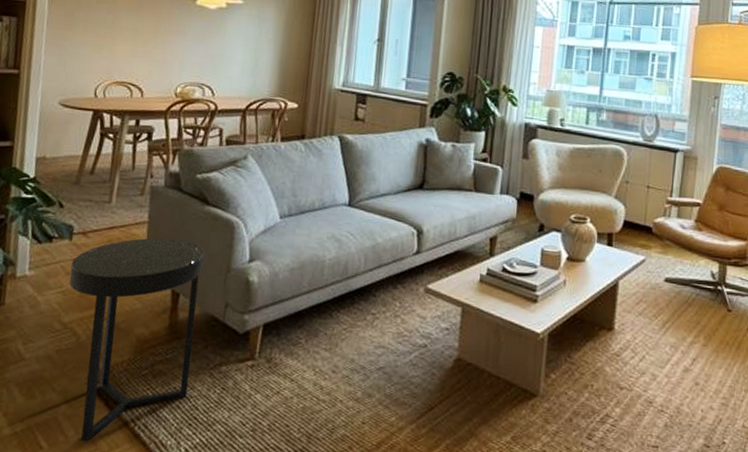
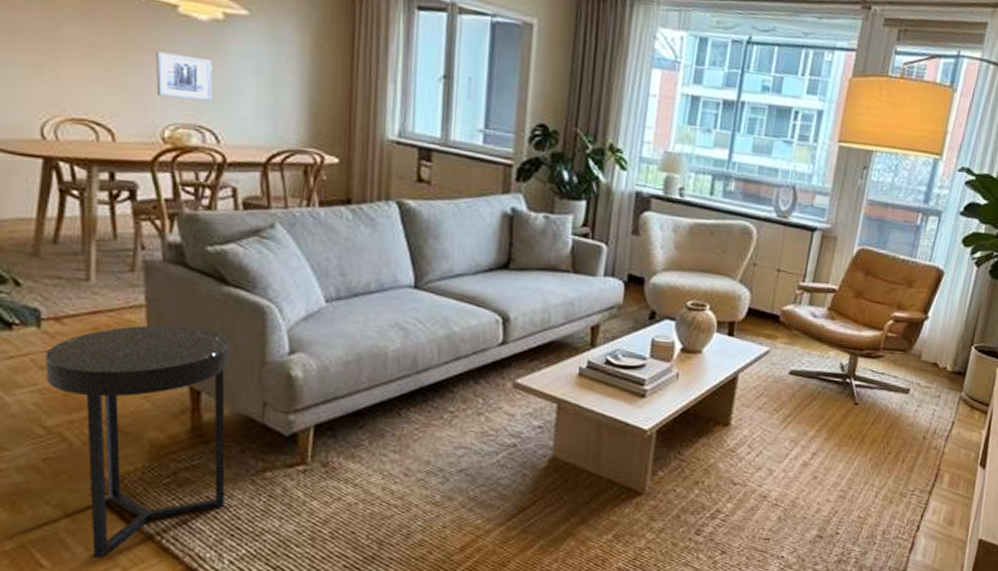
wall art: none [175,32,215,66] -> present [156,51,212,101]

